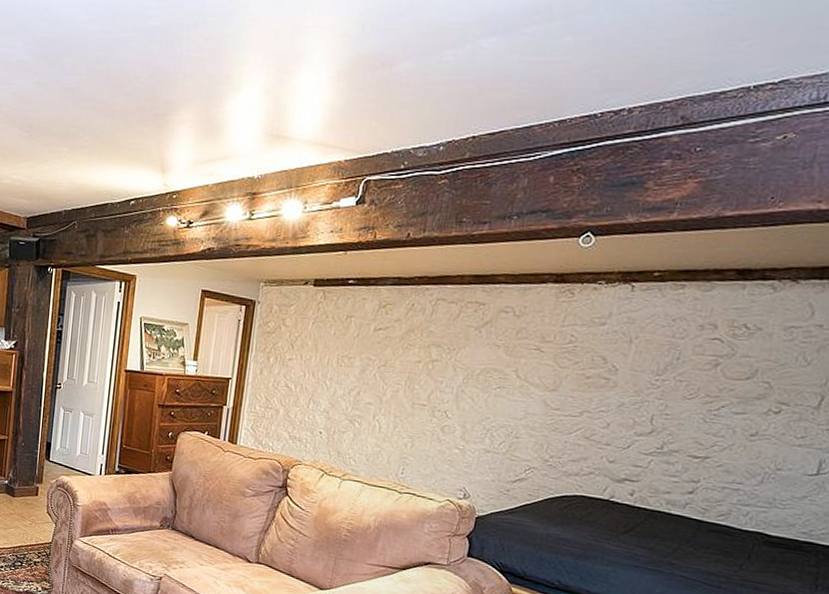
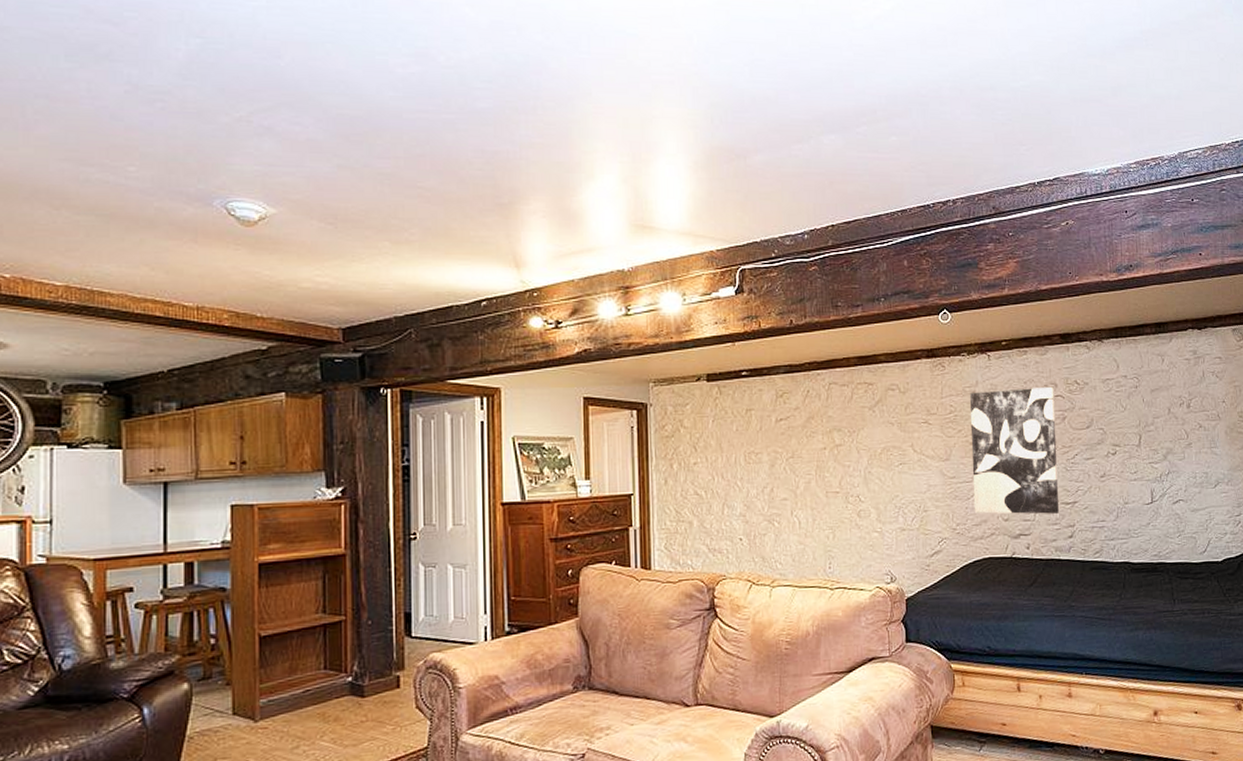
wall art: none [574,324,712,466] -> present [969,386,1059,514]

